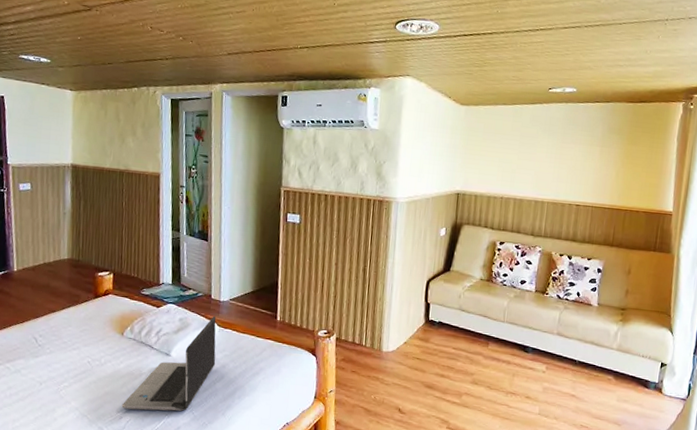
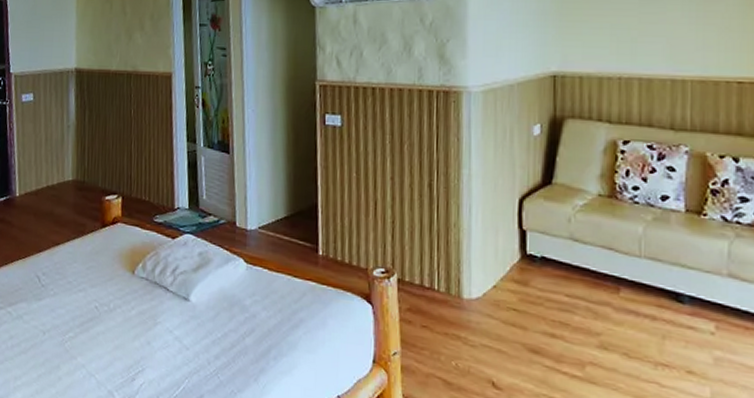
laptop computer: present [121,316,216,411] -> none [134,249,244,374]

